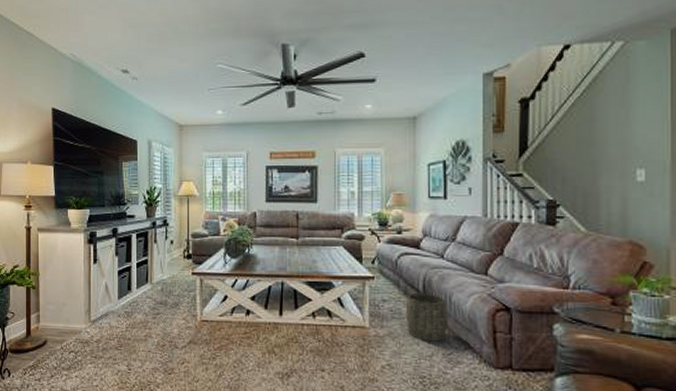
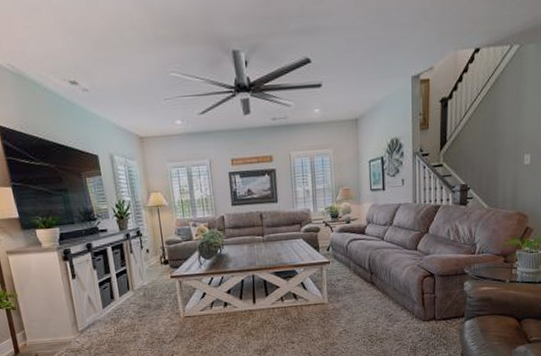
woven basket: present [405,292,449,342] -> none [355,270,389,308]

